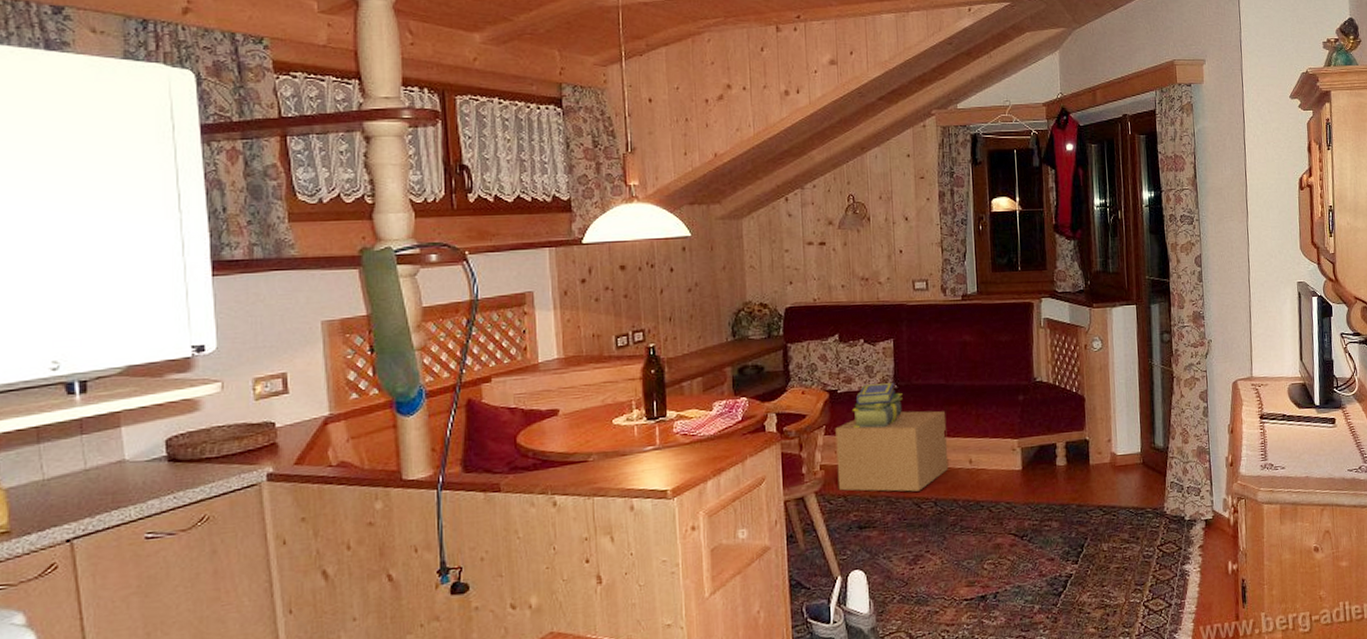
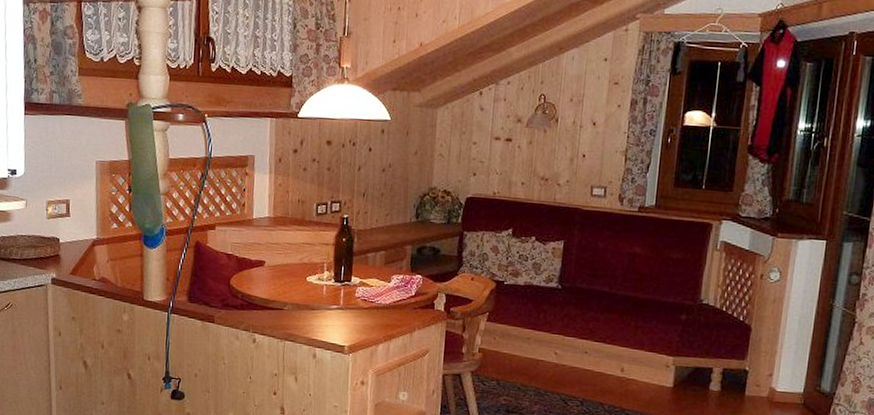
cardboard box: present [835,411,949,492] -> none [492,311,605,389]
stack of books: present [853,383,903,428] -> none [515,280,565,323]

